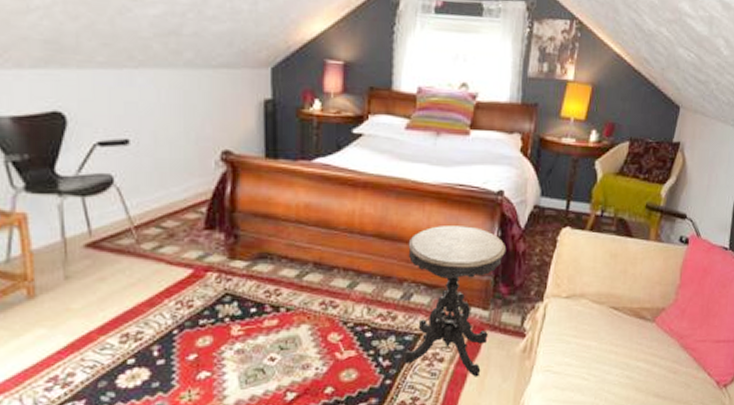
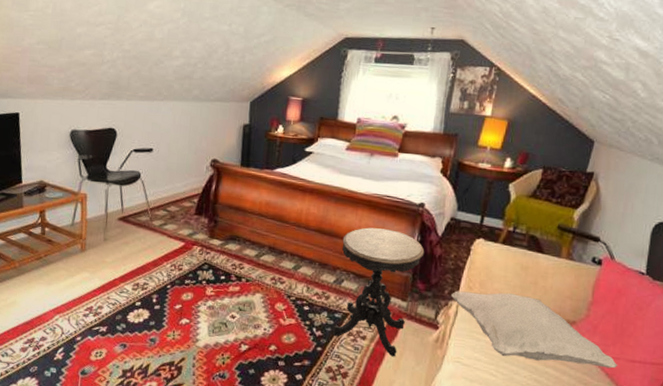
cushion: none [538,286,705,357] -> present [451,290,618,369]

